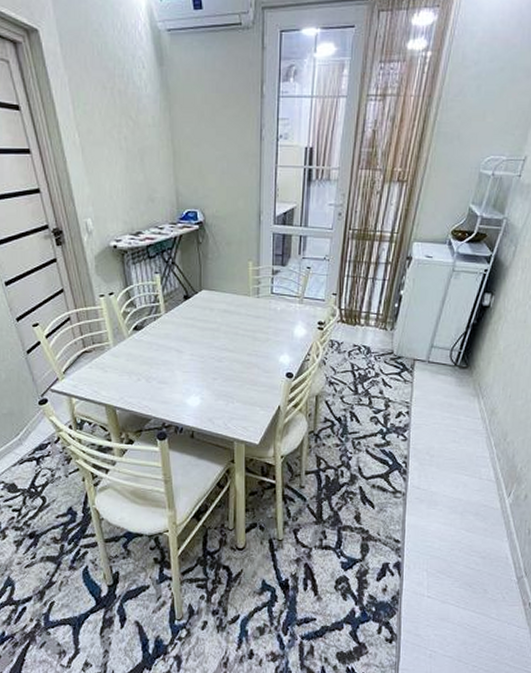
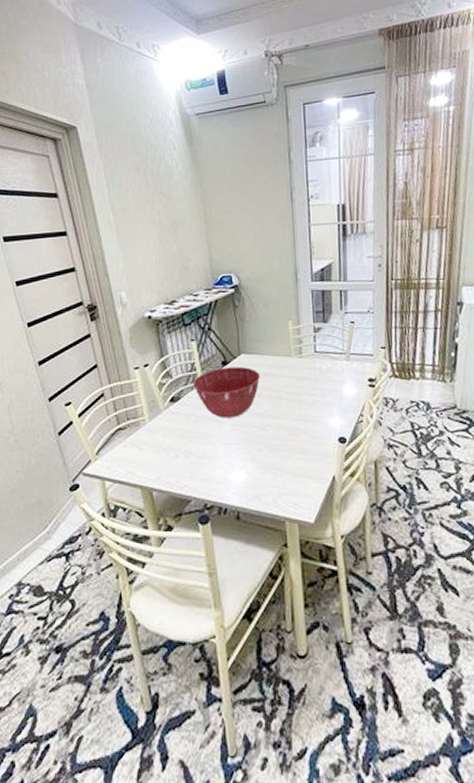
mixing bowl: none [155,301,219,349] -> present [193,366,260,419]

